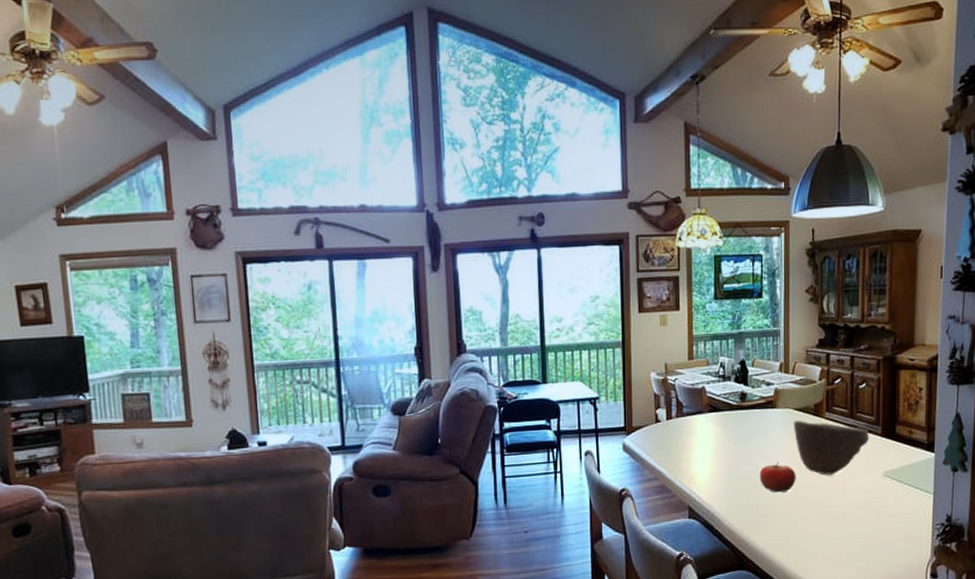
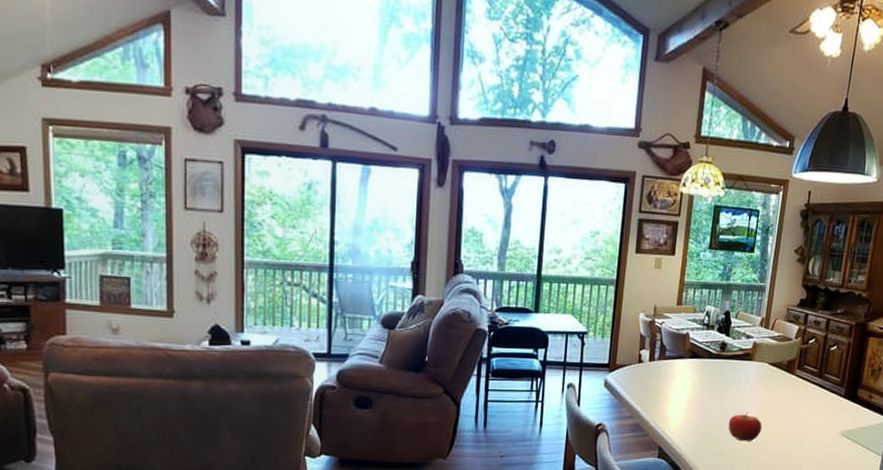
bowl: present [793,420,869,475] -> none [765,375,833,429]

